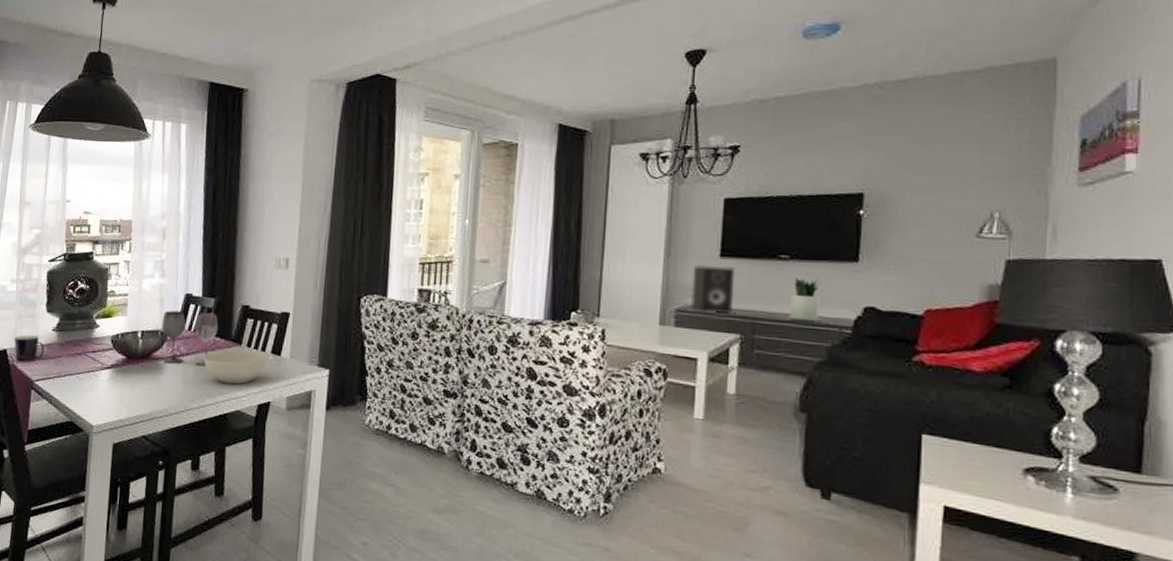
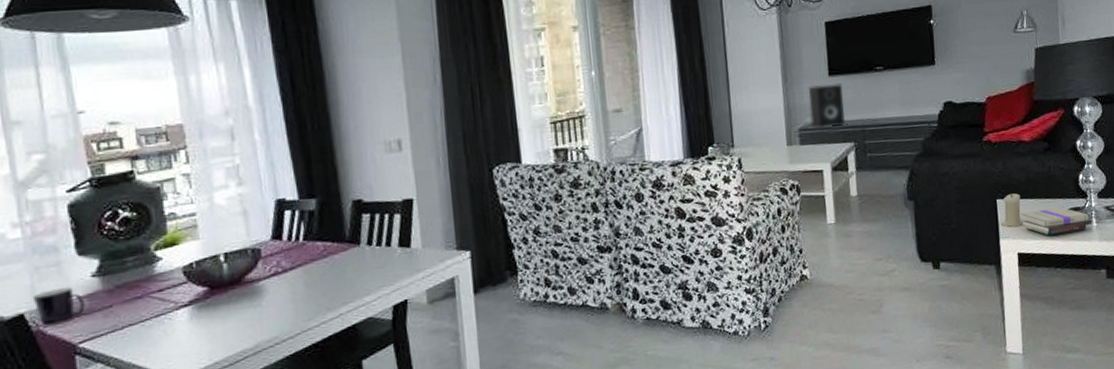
wineglass: present [161,310,219,367] -> none [249,215,328,284]
bowl: present [203,349,269,385] -> none [314,247,397,292]
planter: present [787,277,822,323] -> none [888,83,915,123]
candle: none [925,431,958,474] -> present [1001,193,1021,228]
books: none [955,458,1065,500] -> present [1021,207,1092,236]

